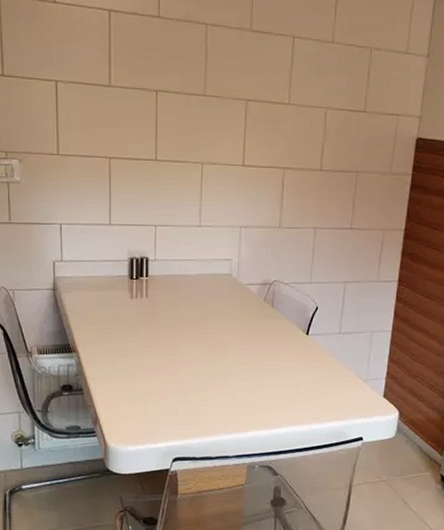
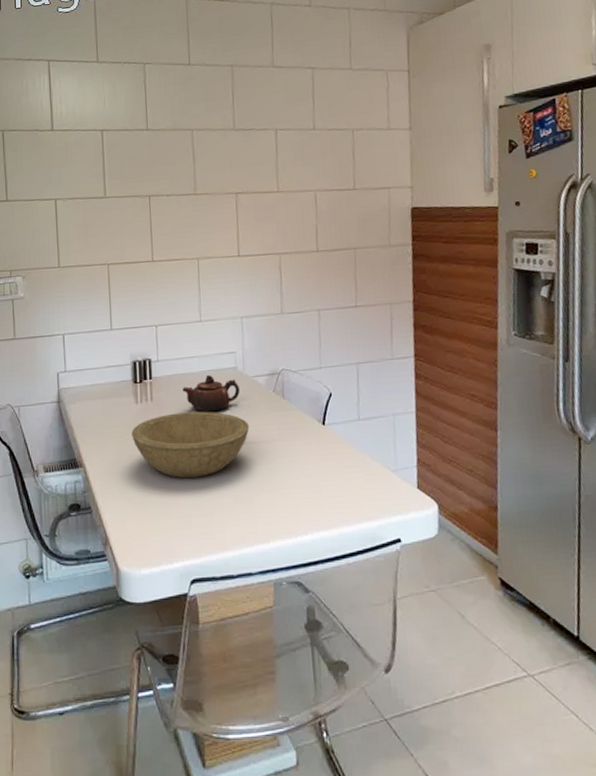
bowl: none [125,311,239,372] -> present [131,411,250,479]
teapot: none [177,279,233,313] -> present [182,375,241,413]

